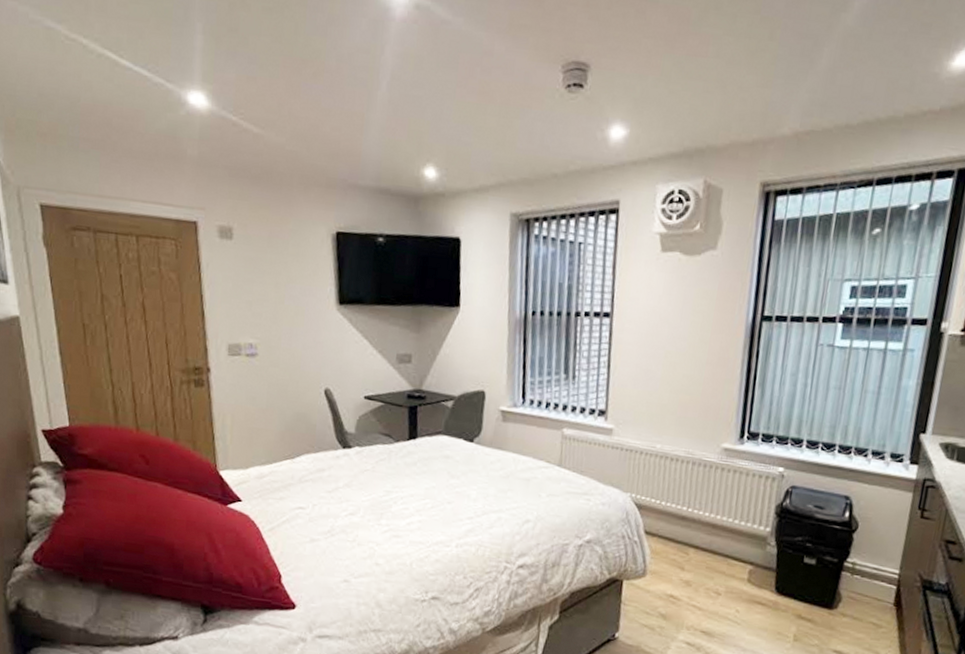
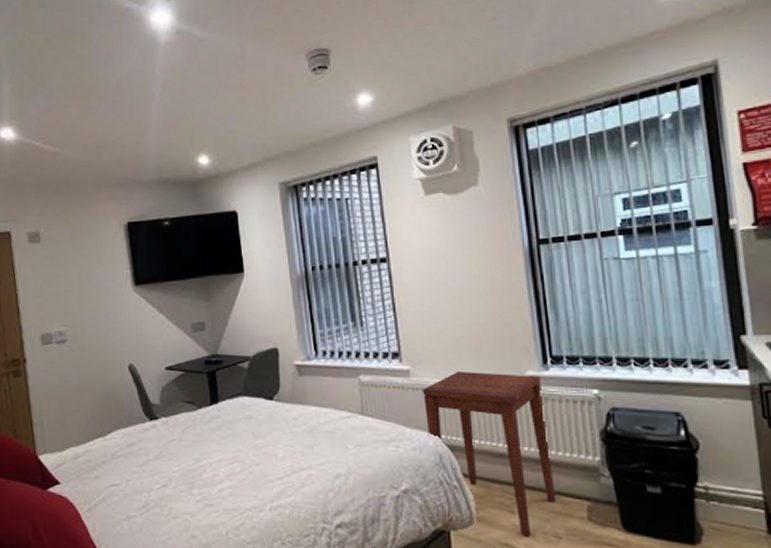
side table: none [619,436,735,591] -> present [423,372,556,537]

